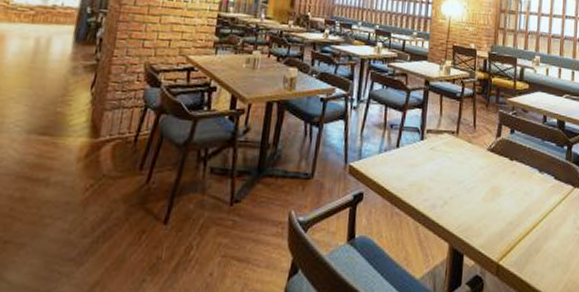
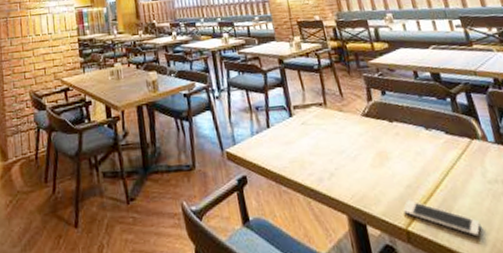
cell phone: none [499,235,561,276] -> present [403,199,481,237]

